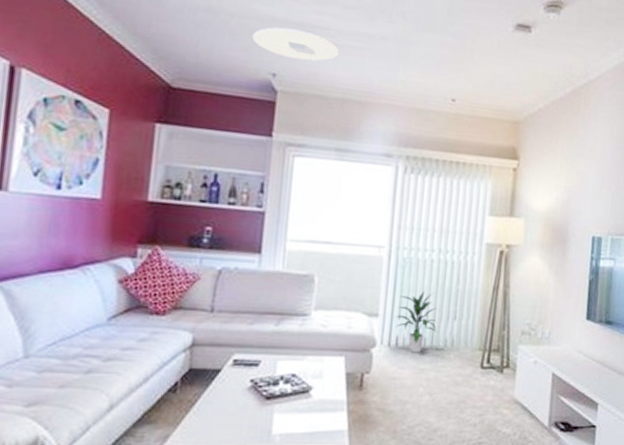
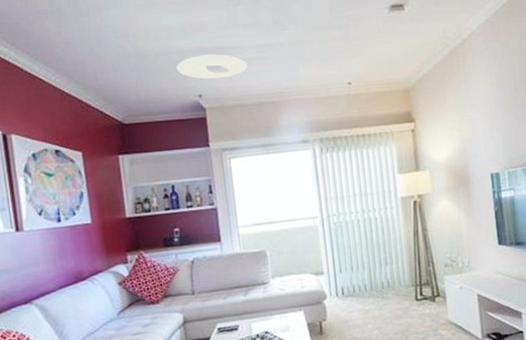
indoor plant: present [395,292,437,353] -> none [337,246,374,298]

